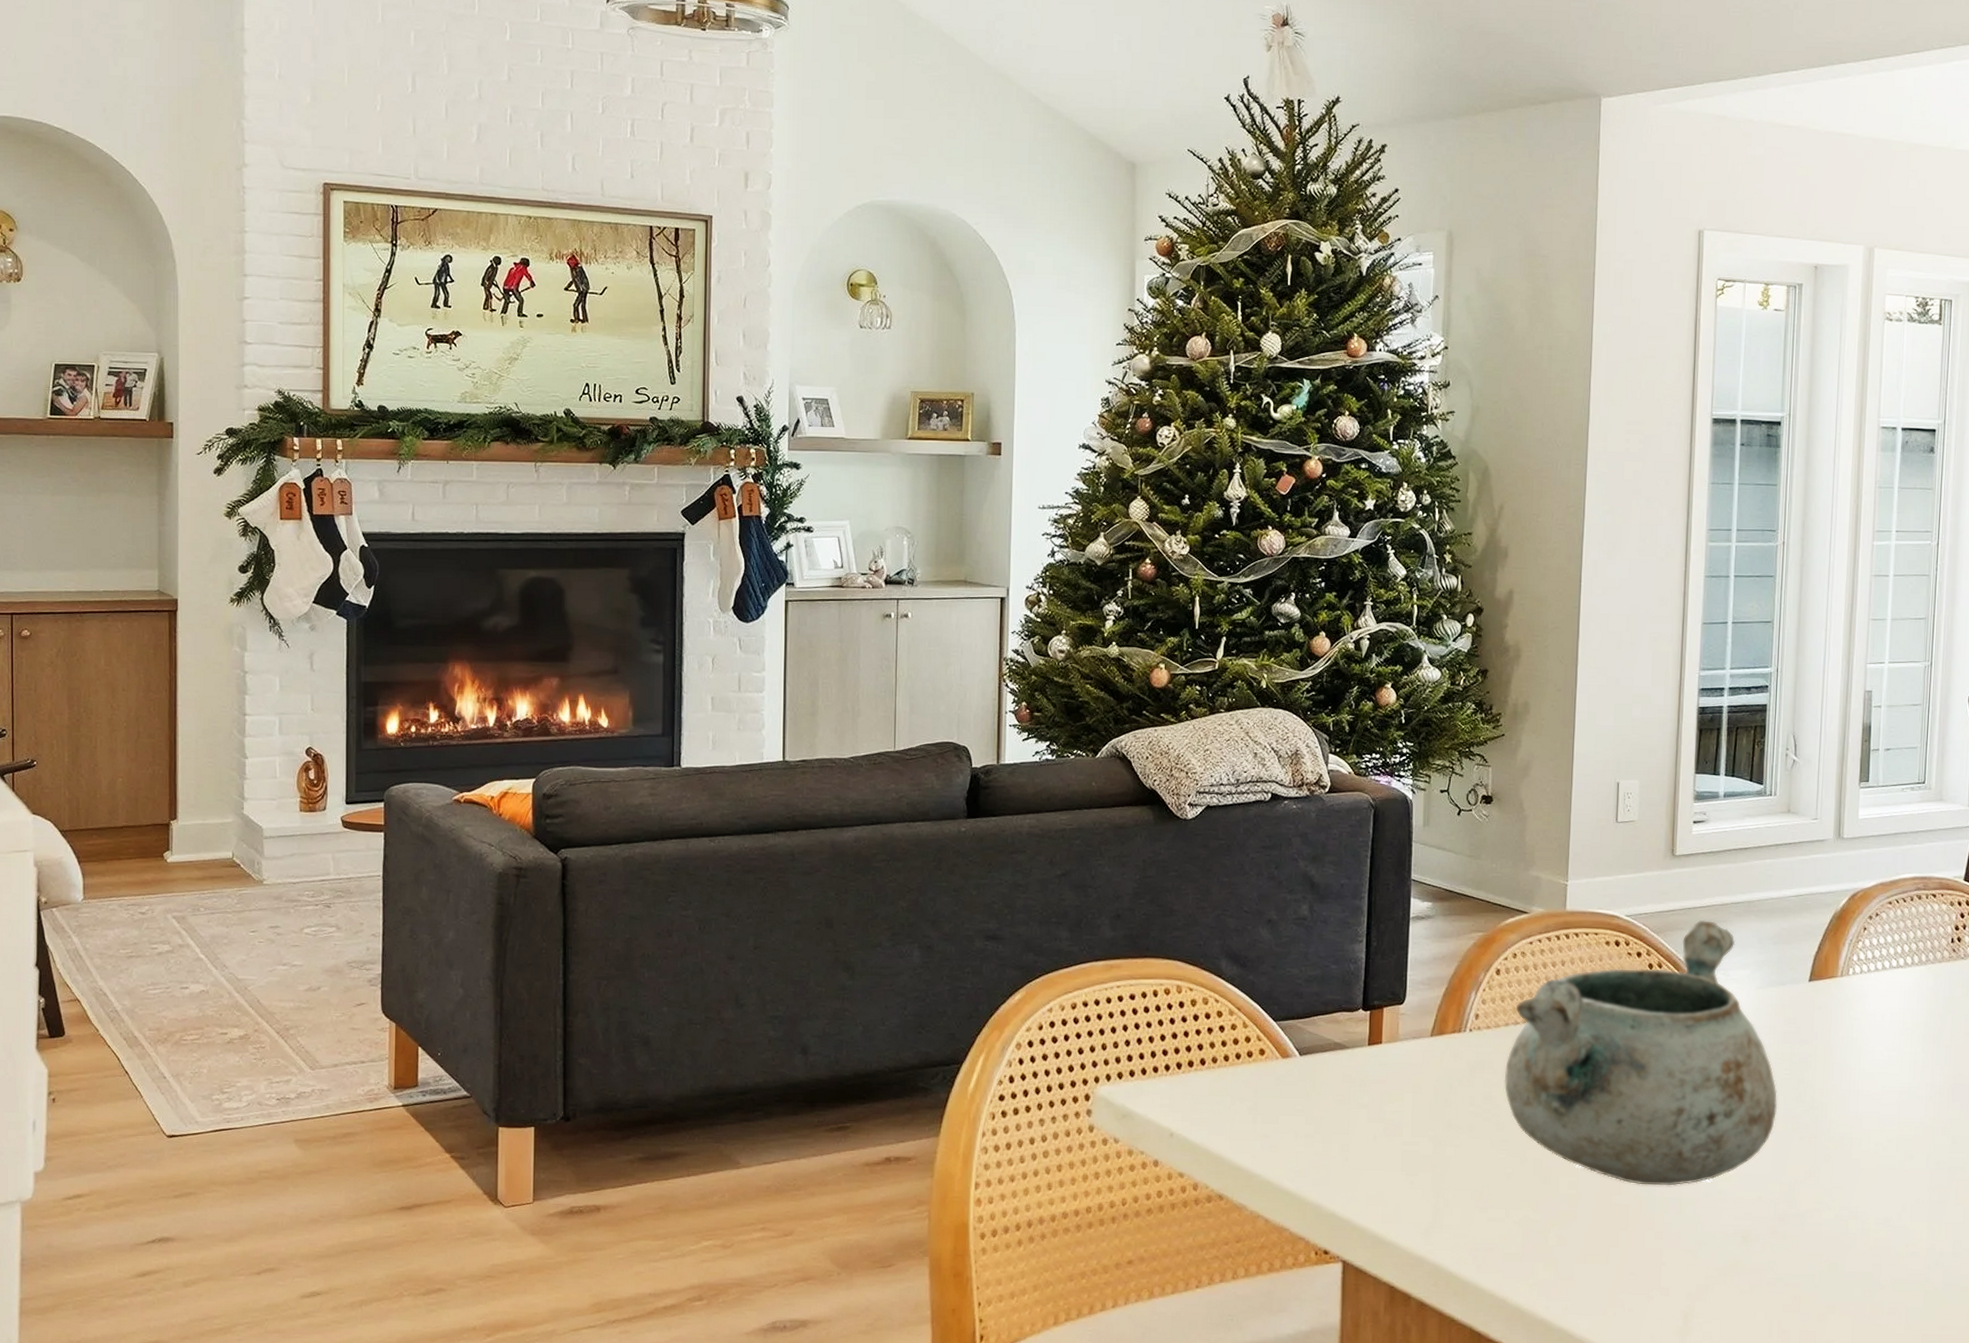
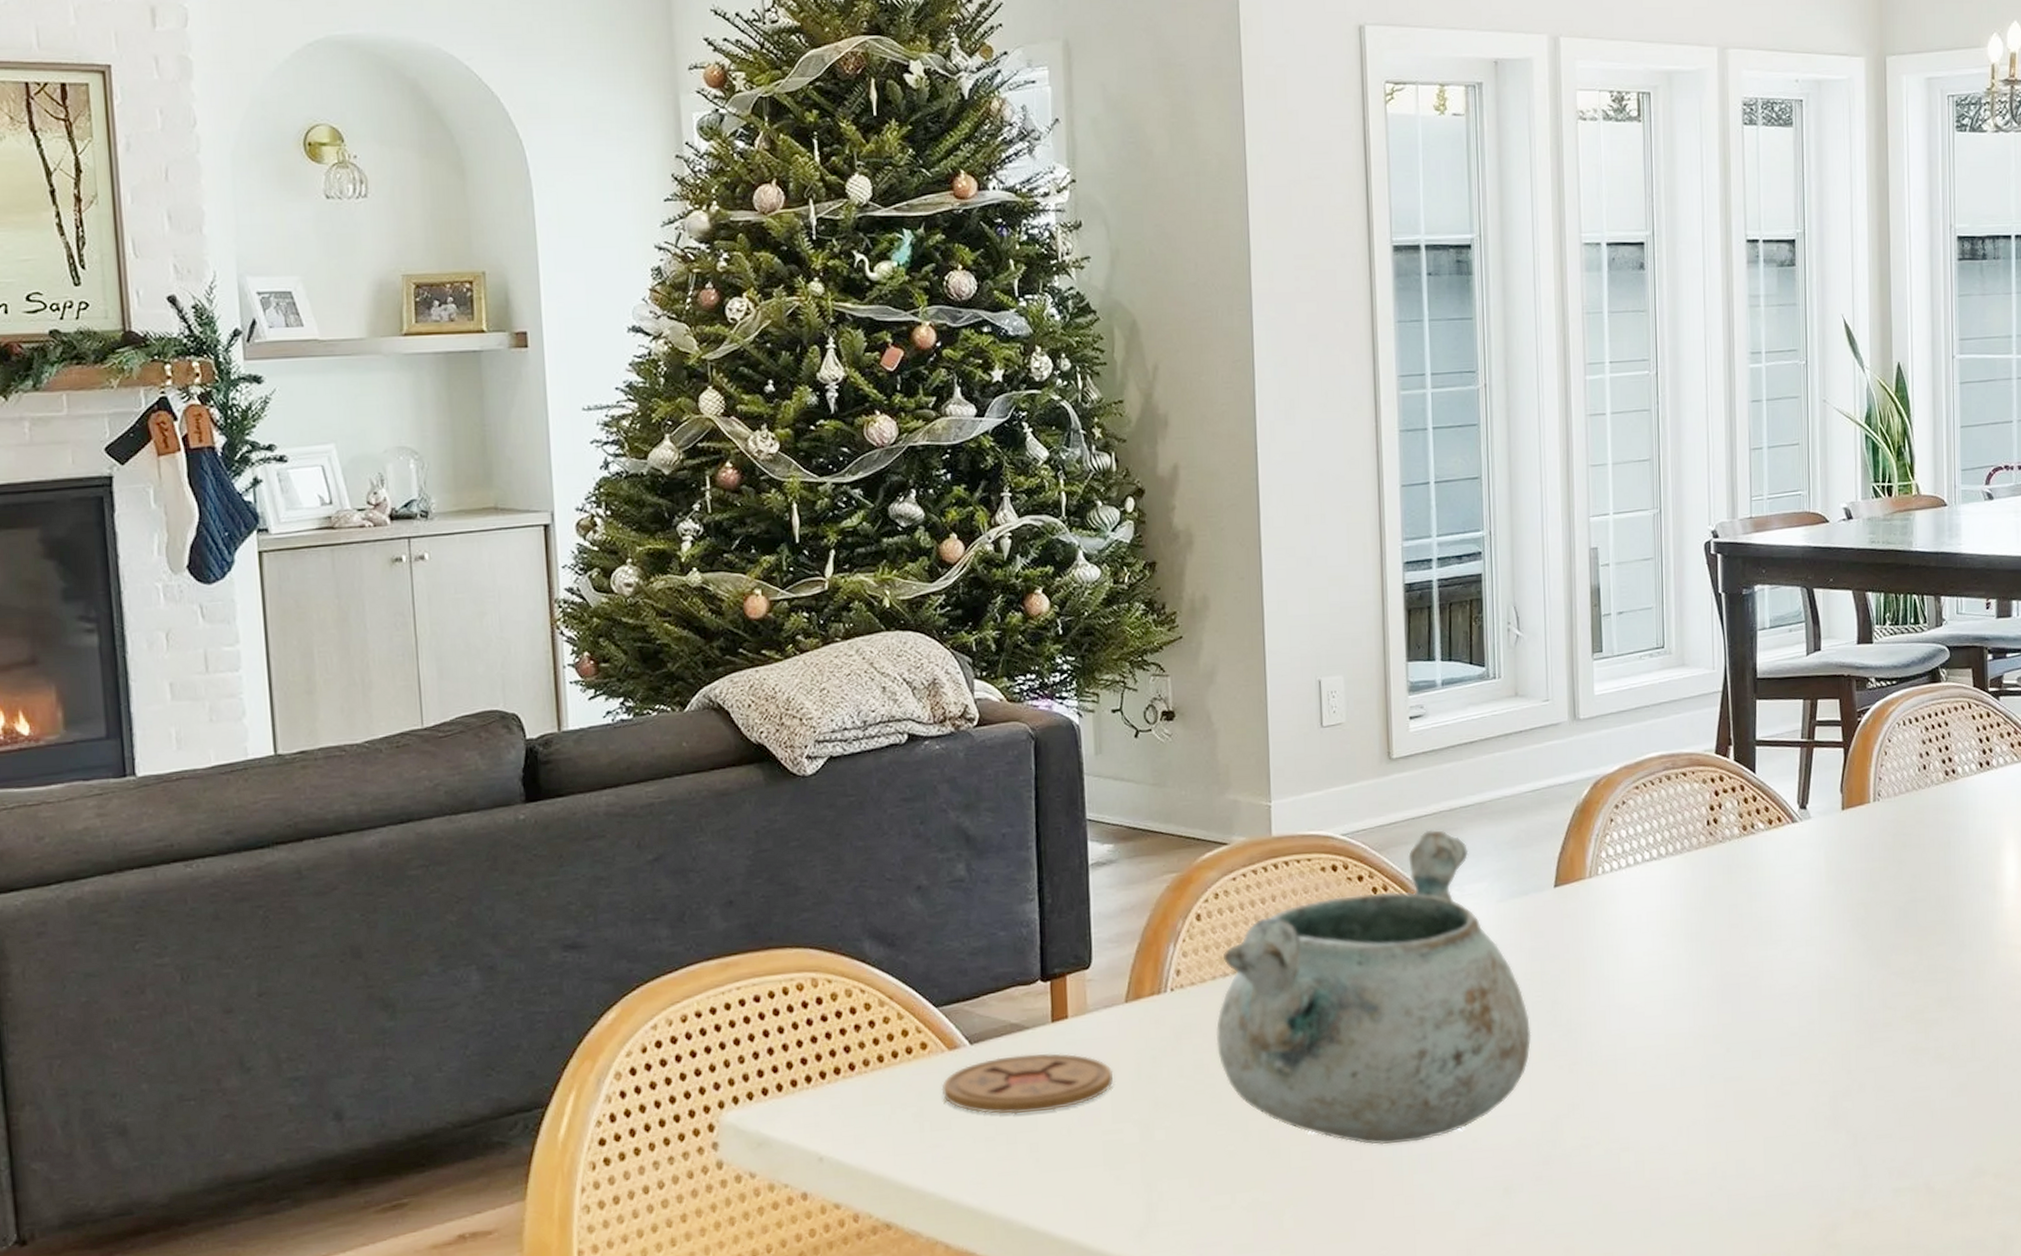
coaster: none [1273,1069,1416,1119] -> present [941,1053,1114,1115]

